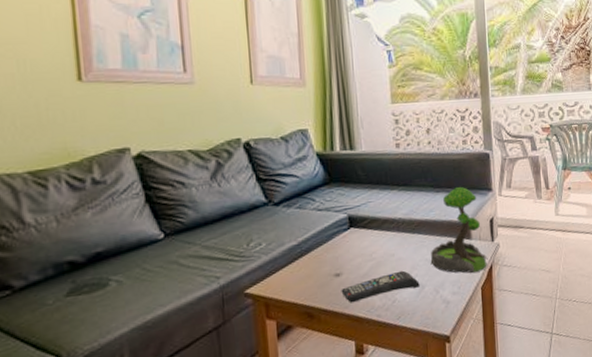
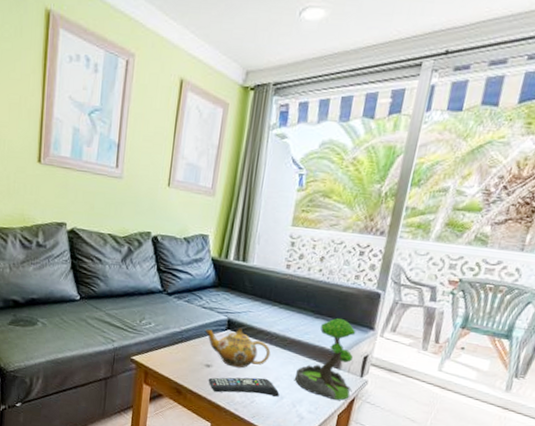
teapot: none [325,222,401,269] -> present [204,327,271,369]

